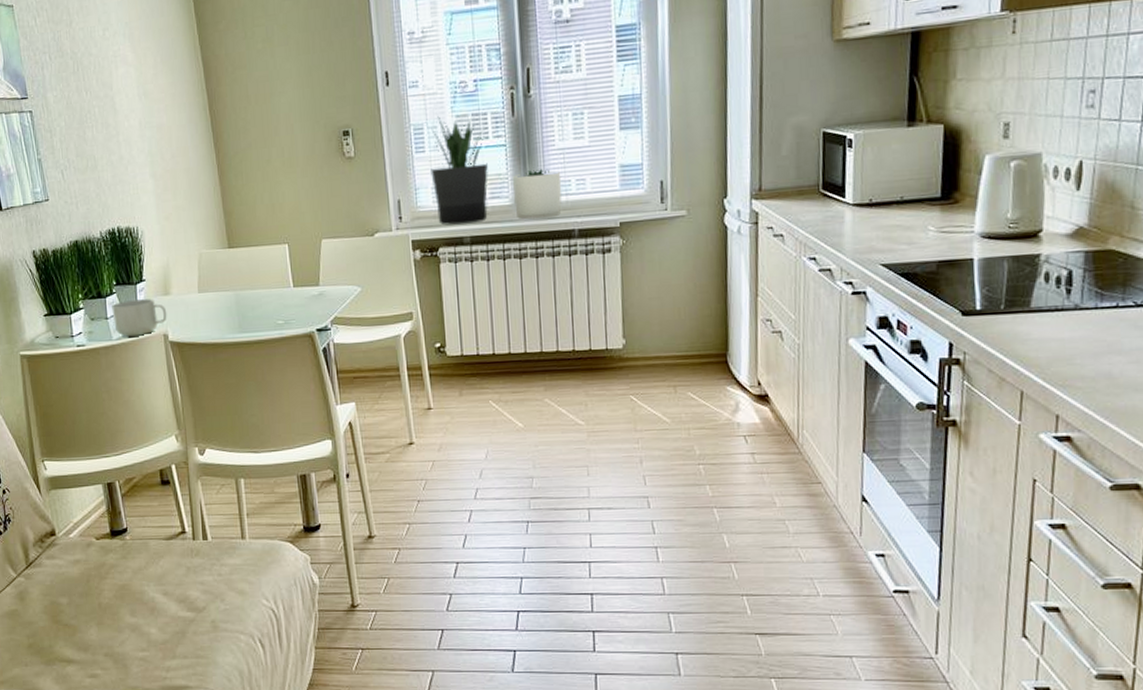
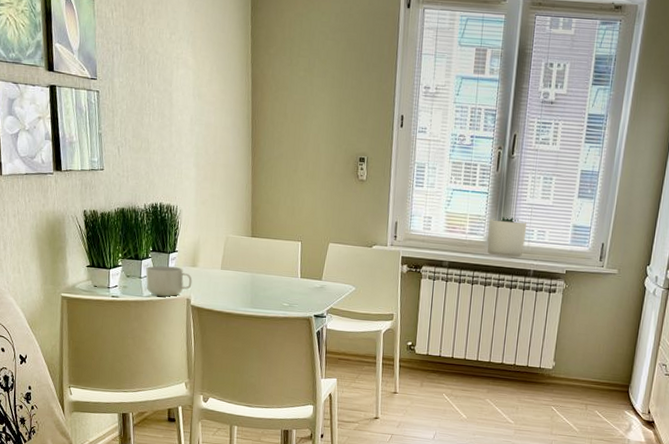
planter: present [431,116,488,226] -> none [425,160,474,252]

